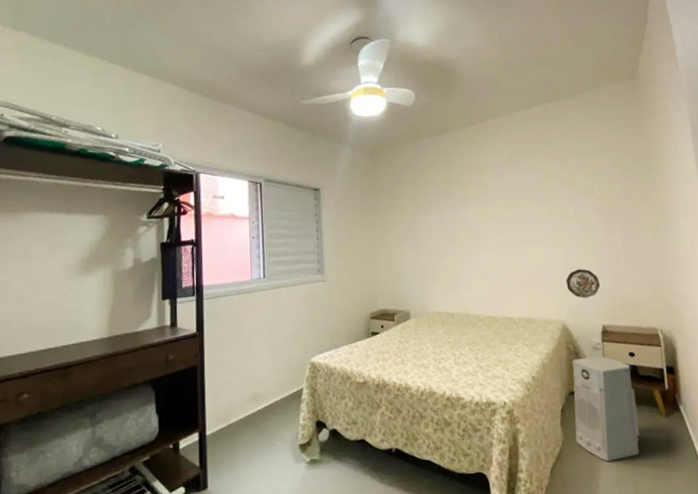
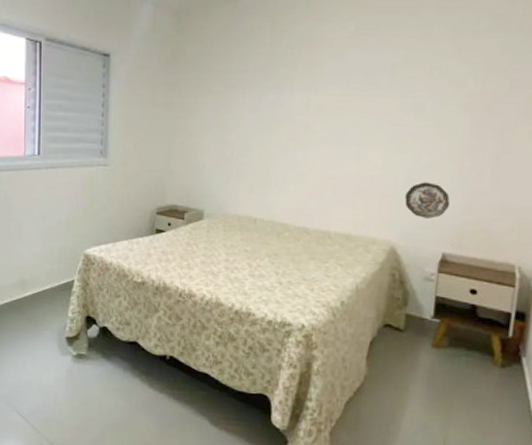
air purifier: present [572,356,639,461] -> none [381,288,468,406]

